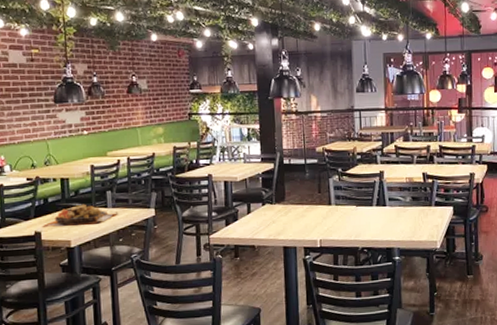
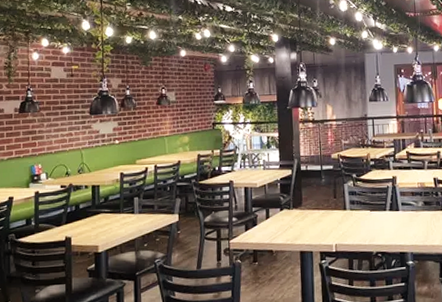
food tray: present [42,204,119,227] -> none [72,210,145,233]

